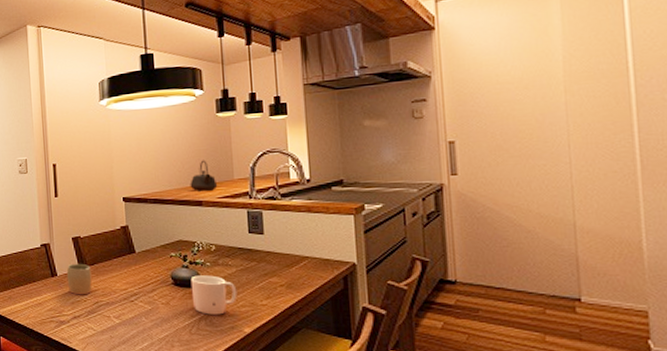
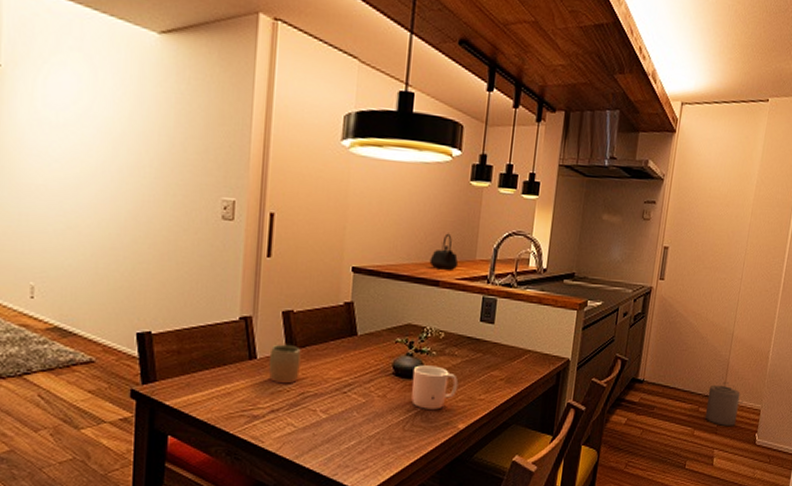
trash can: none [554,280,614,332] -> present [705,382,743,427]

